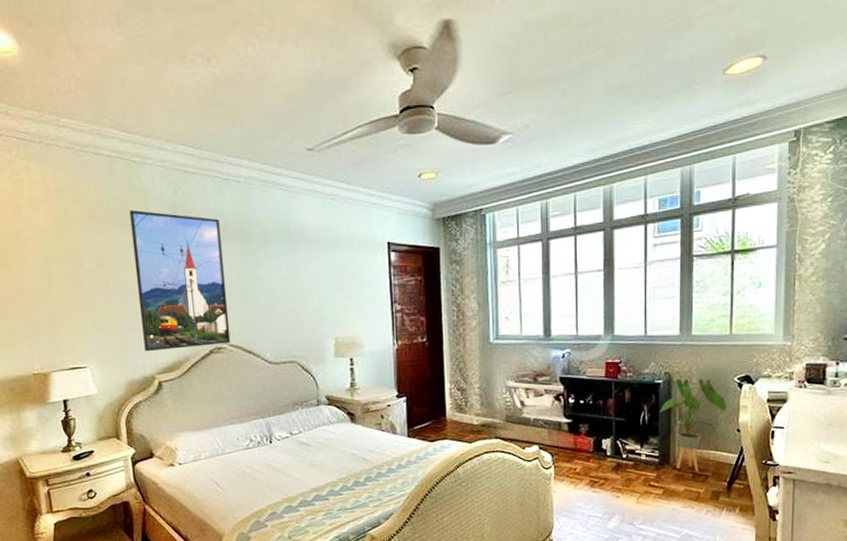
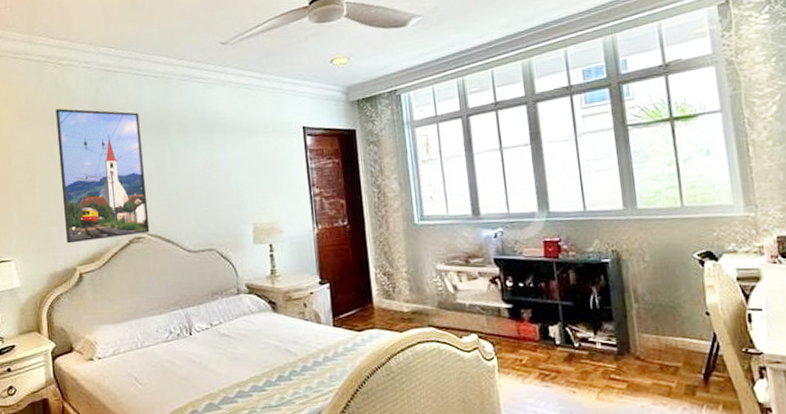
house plant: present [659,378,727,472] -> none [611,256,690,363]

